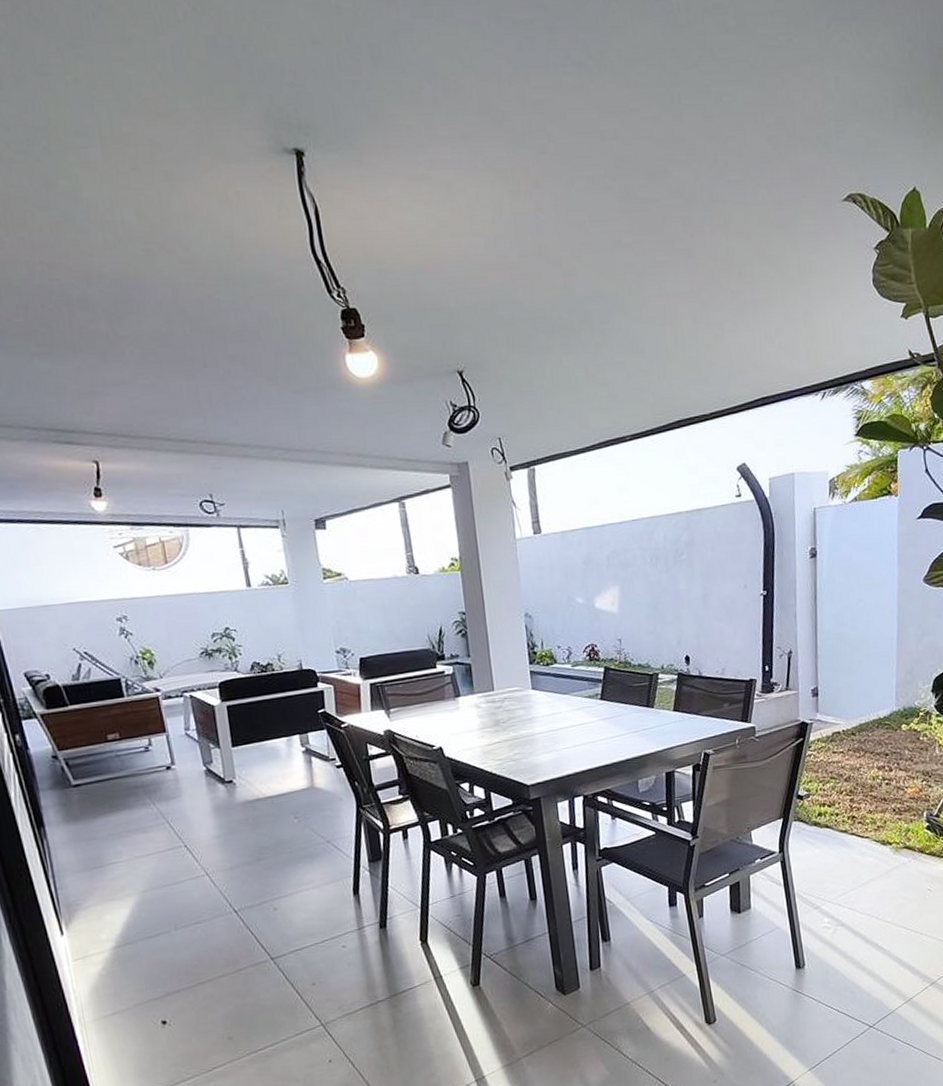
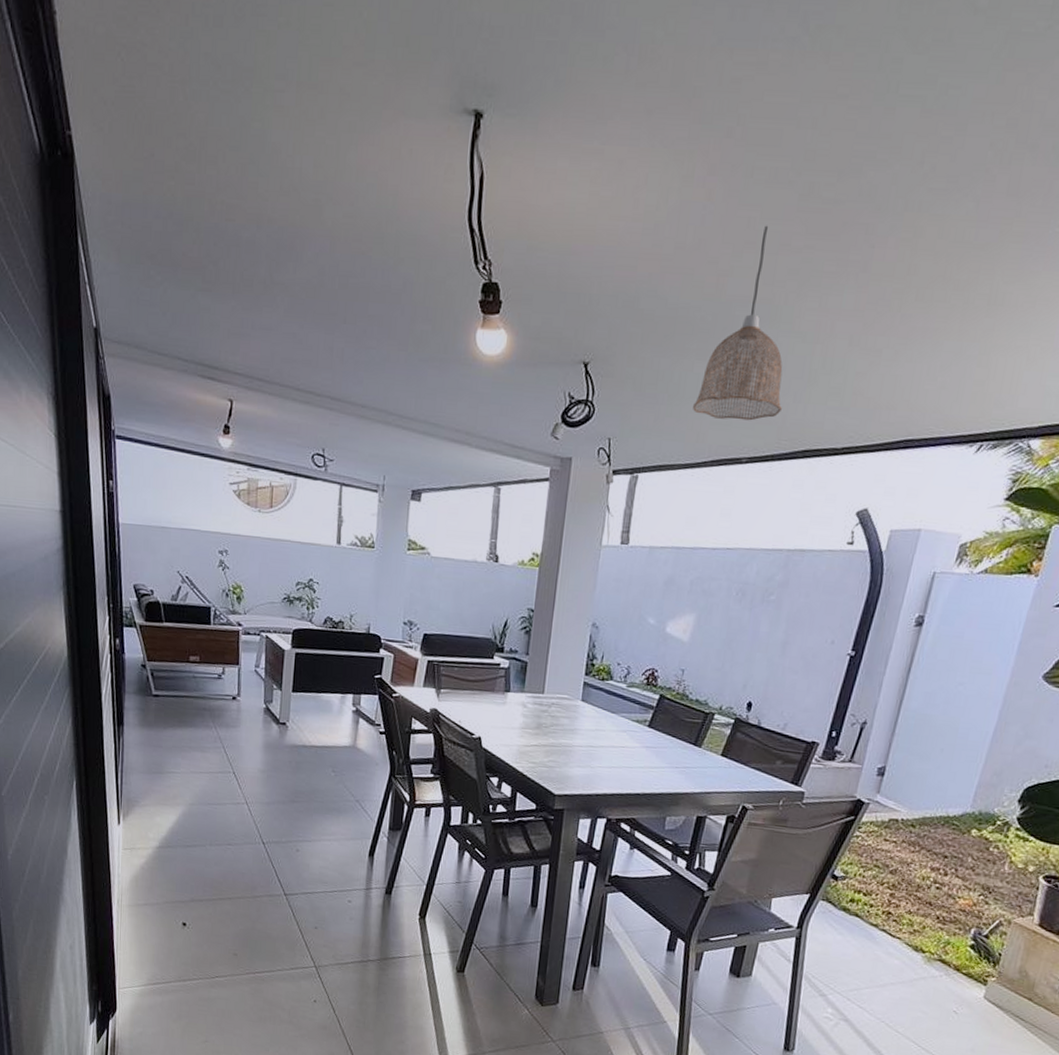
pendant lamp: none [570,227,650,405] -> present [693,225,783,421]

